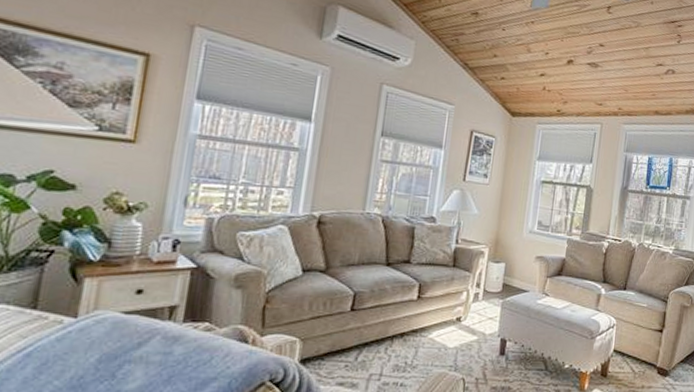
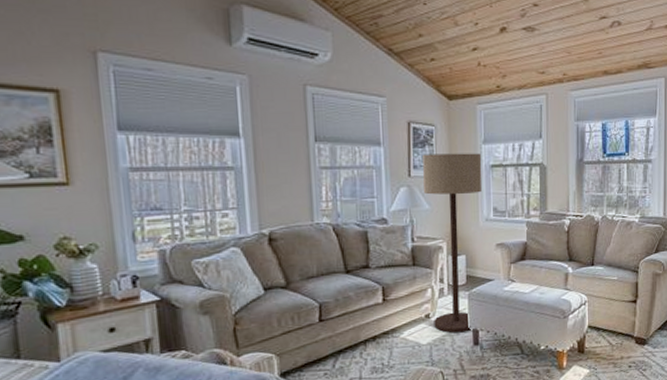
floor lamp: none [463,162,535,341] -> present [423,153,482,333]

